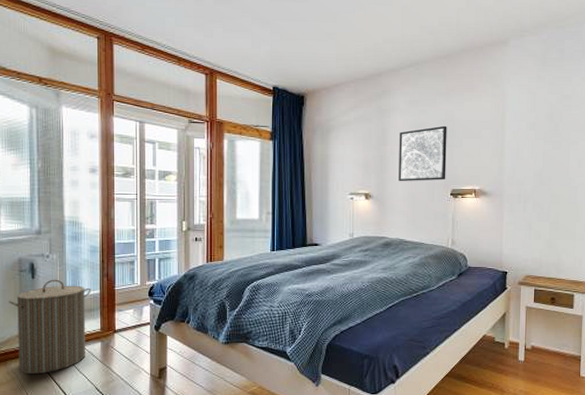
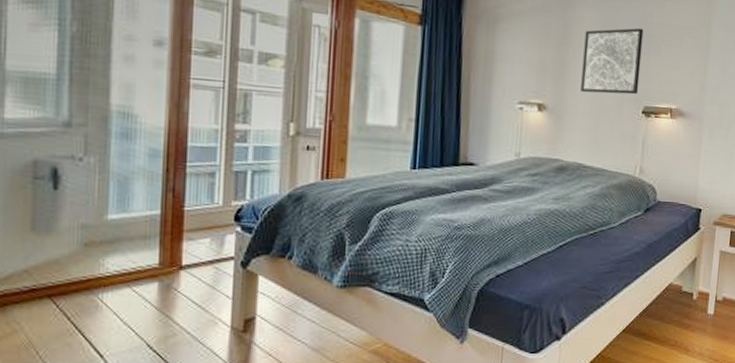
laundry hamper: present [9,279,92,375] -> none [14,192,148,326]

